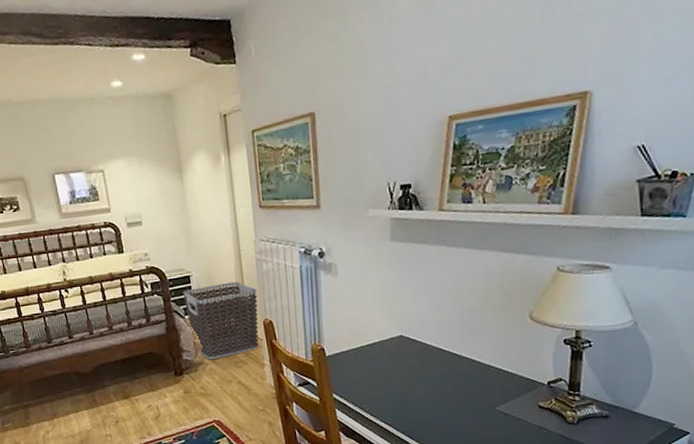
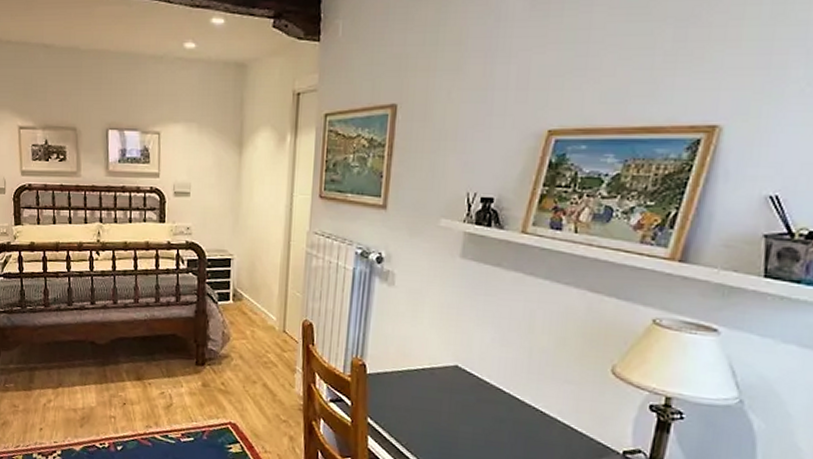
clothes hamper: present [183,281,259,360] -> none [220,272,302,355]

